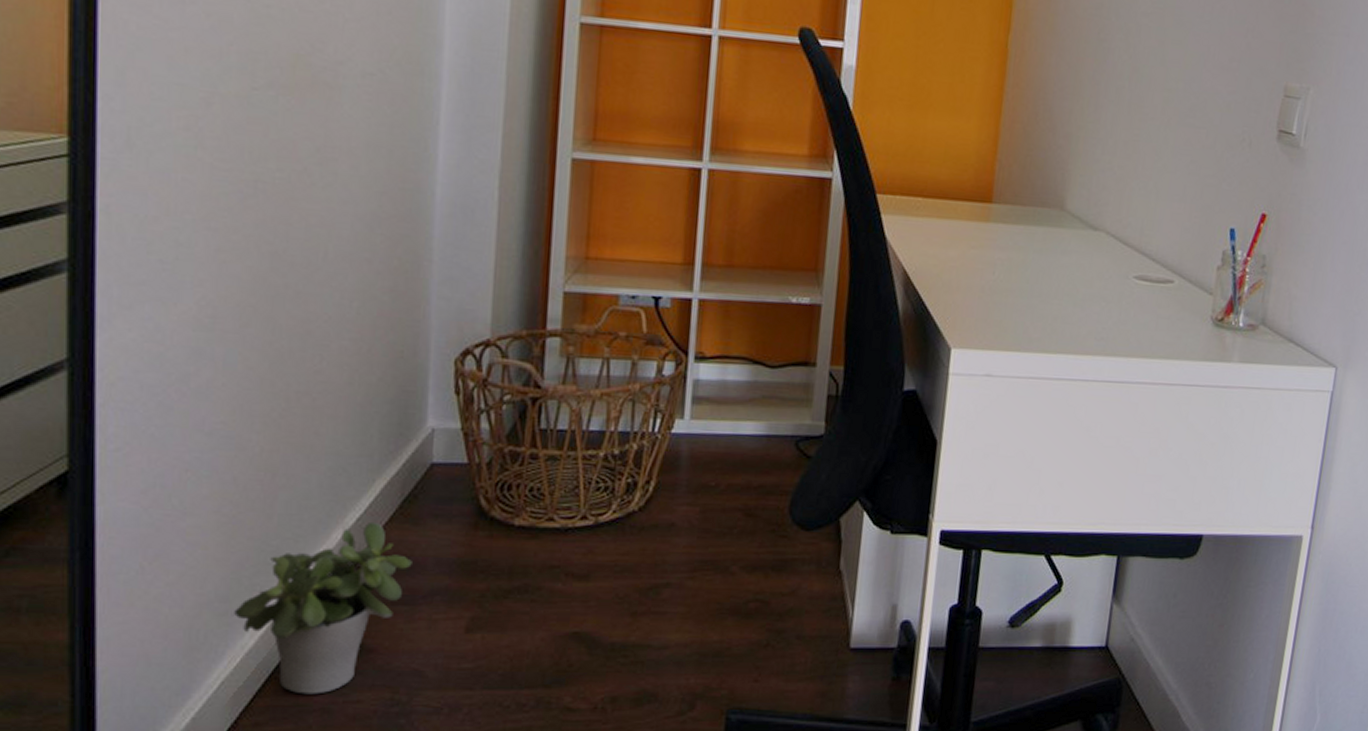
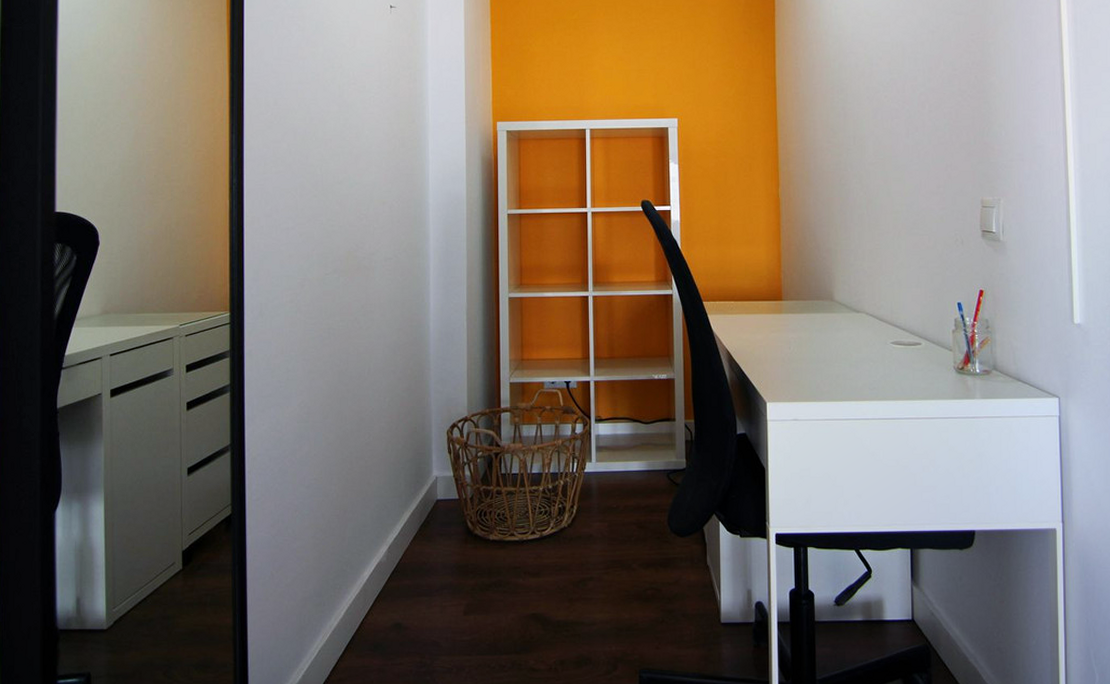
potted plant: present [234,521,412,695] -> none [325,540,429,659]

